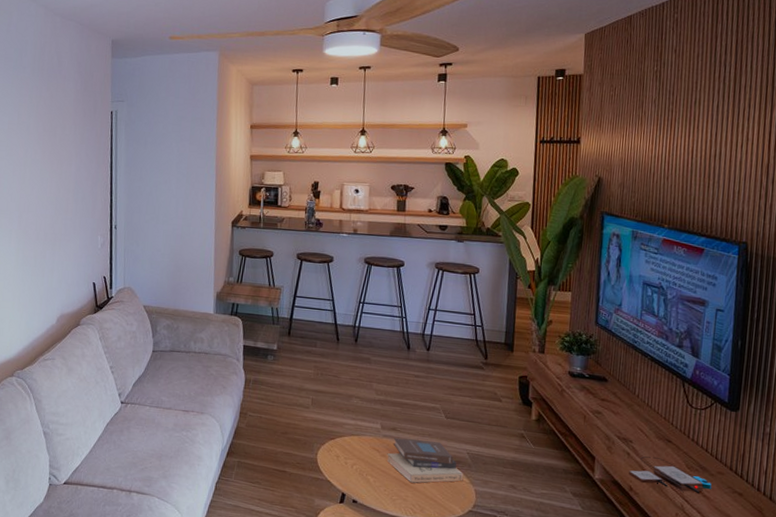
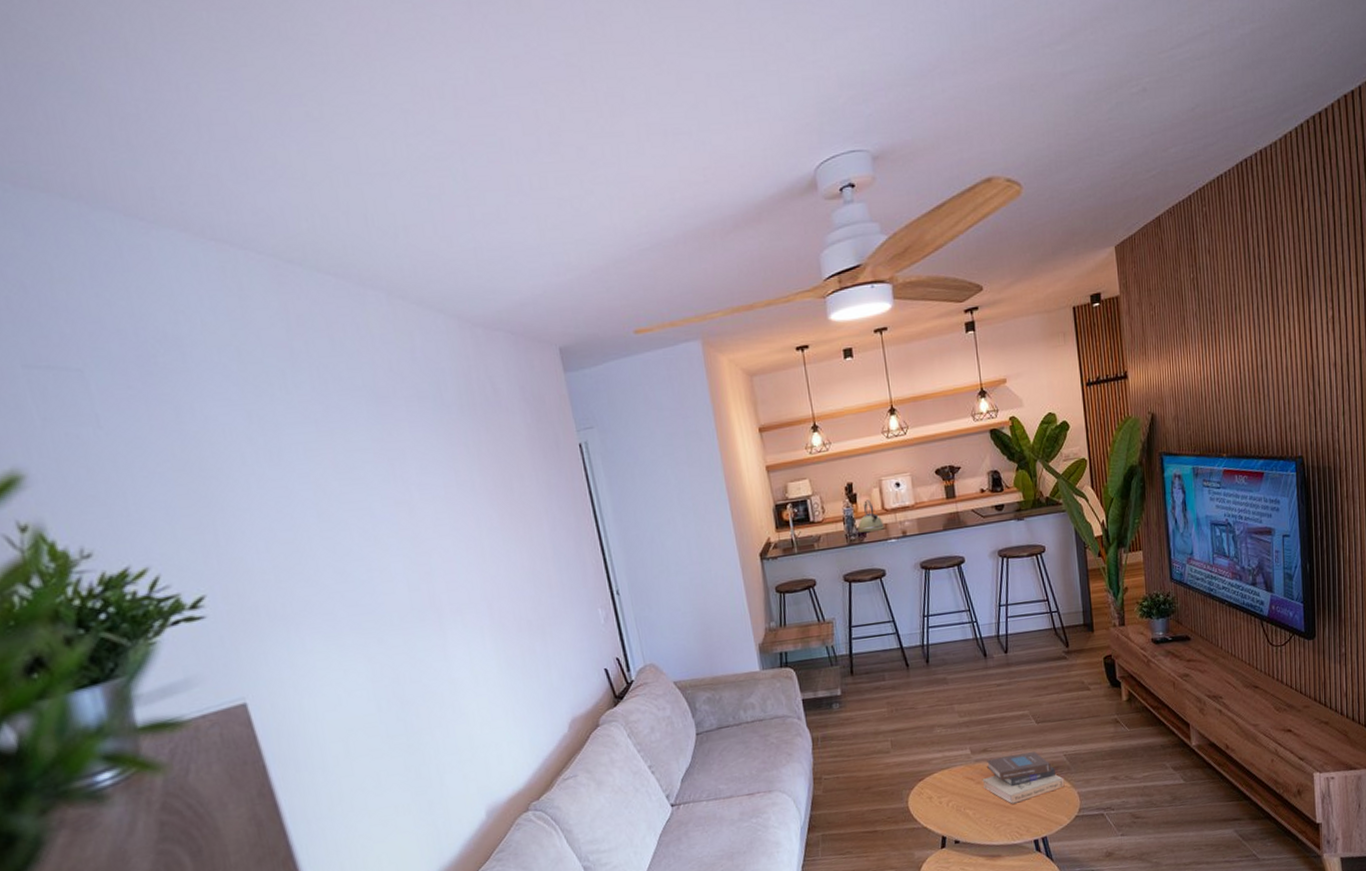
kettle: none [316,198,340,225] -> present [857,500,885,534]
game console: present [629,456,712,494] -> none [1223,707,1301,738]

